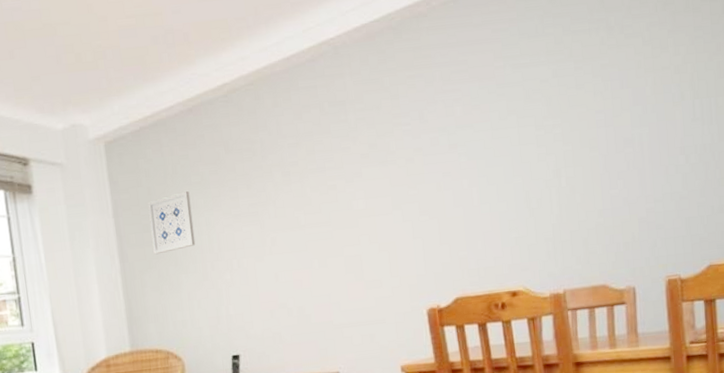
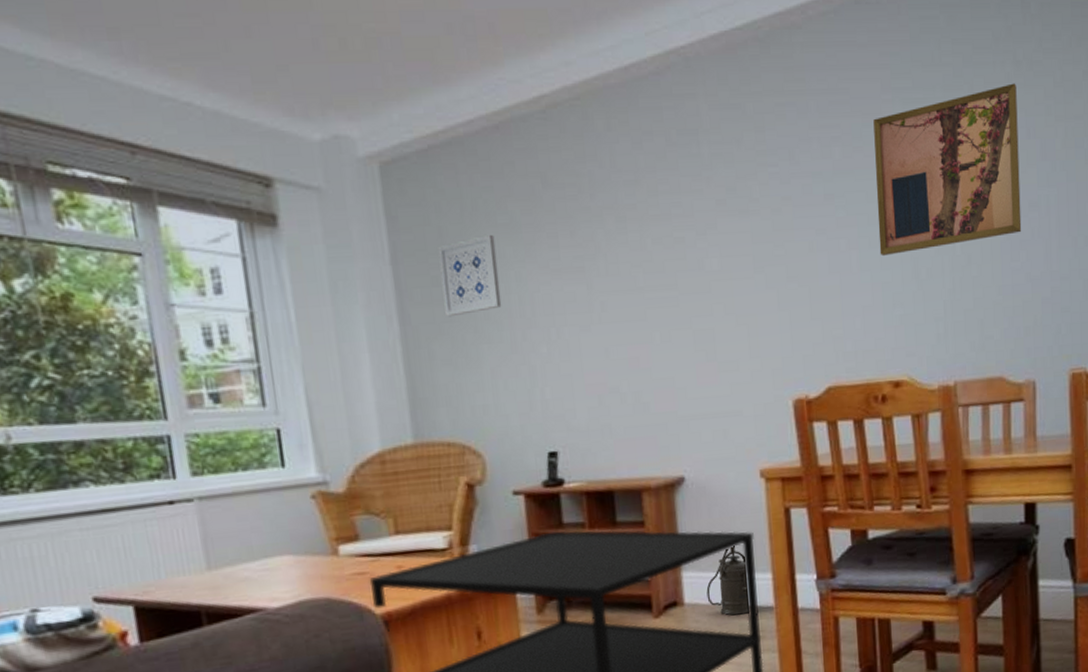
wall art: none [488,45,619,191] -> present [873,83,1022,257]

